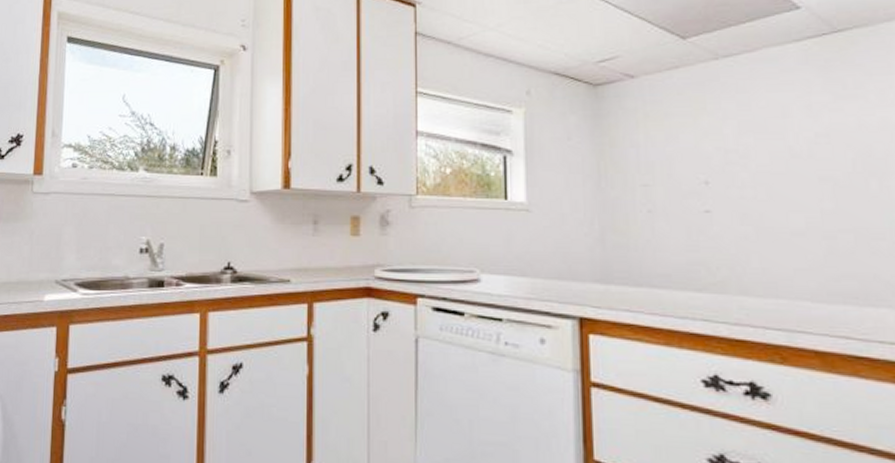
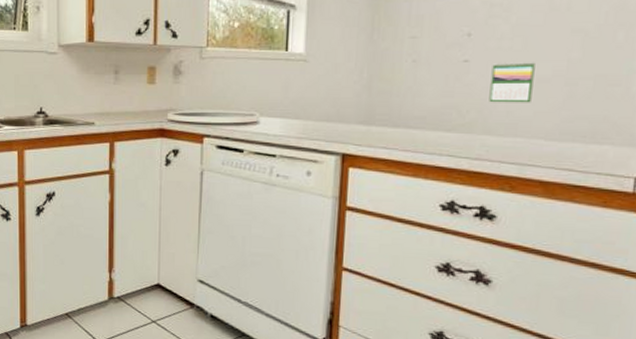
calendar: none [737,213,788,259] -> present [489,62,535,103]

